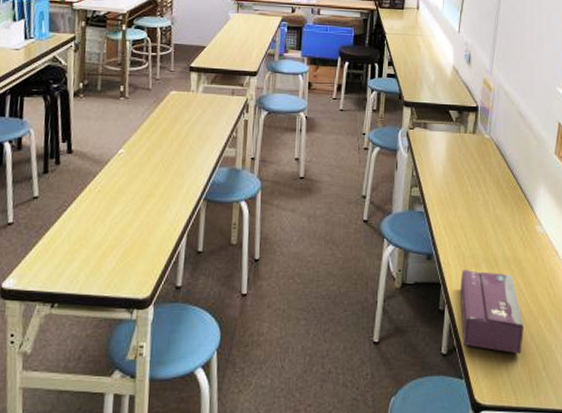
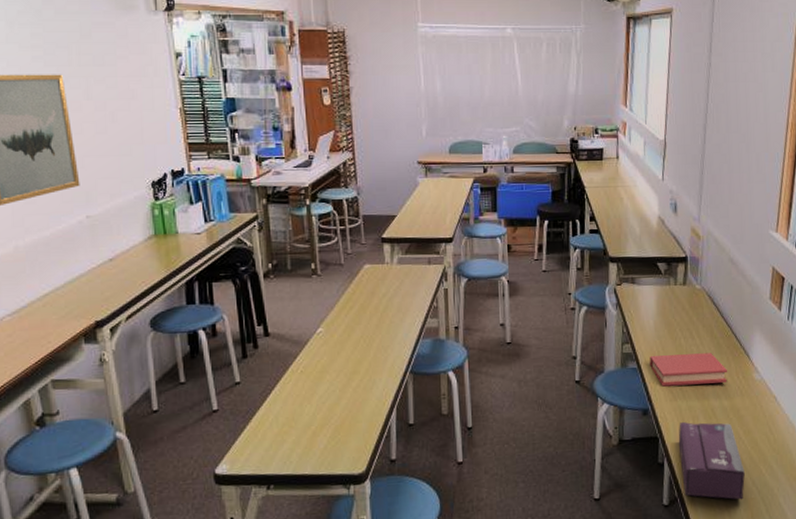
book: none [437,201,512,233] -> present [650,353,728,387]

